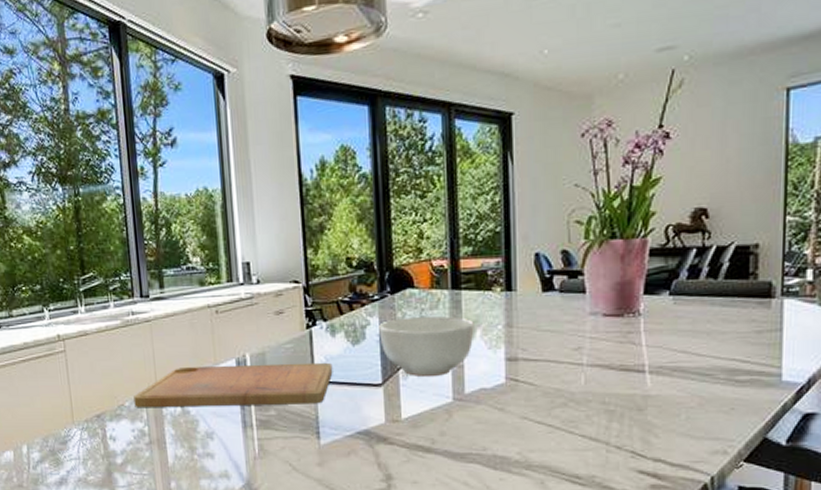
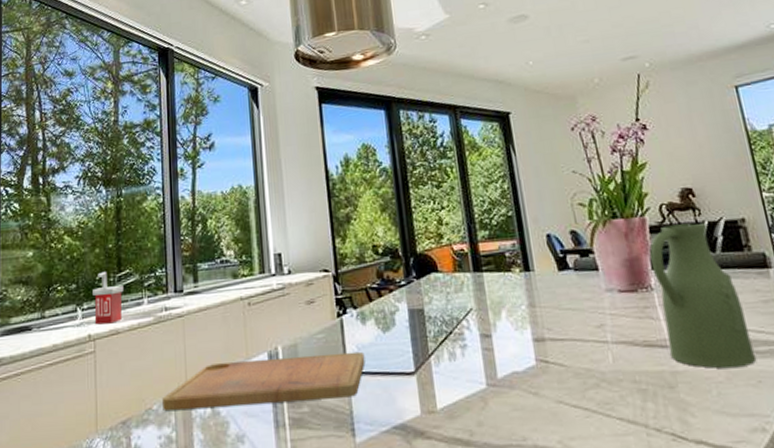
soap dispenser: none [57,273,89,326] -> present [92,271,124,325]
bowl: present [379,316,474,378] -> none [407,298,500,363]
ceramic pitcher: none [643,246,735,395] -> present [649,222,757,368]

